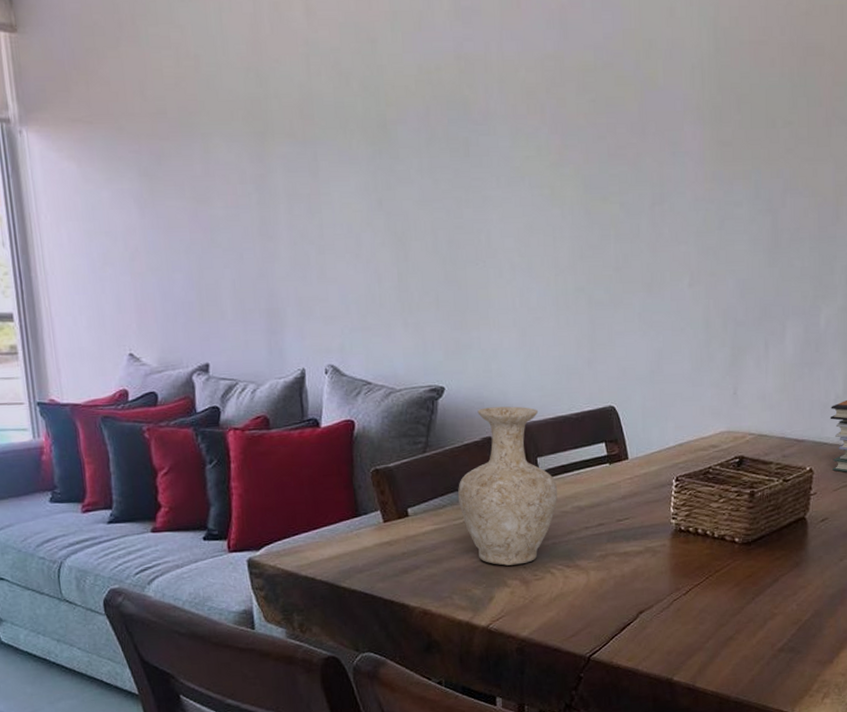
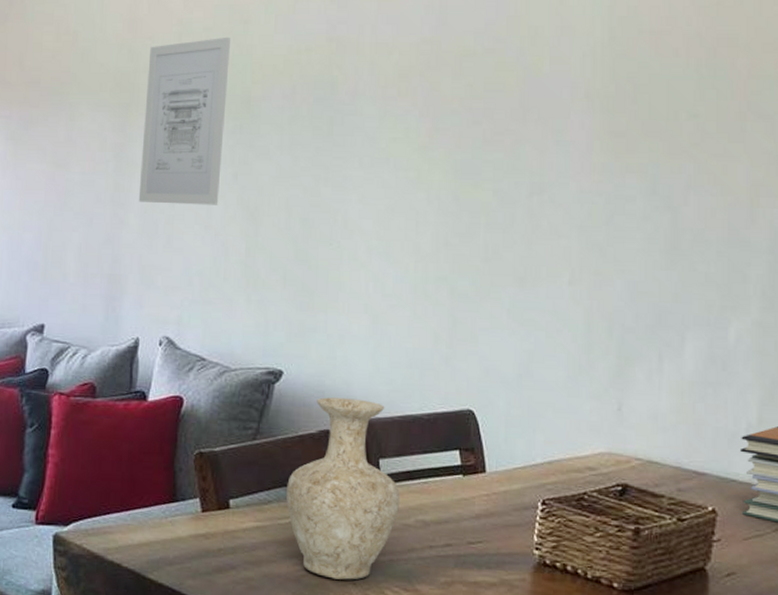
wall art: none [278,57,367,235] -> present [138,36,230,205]

